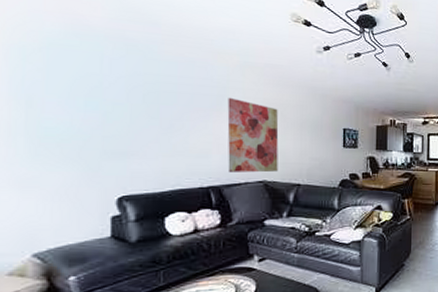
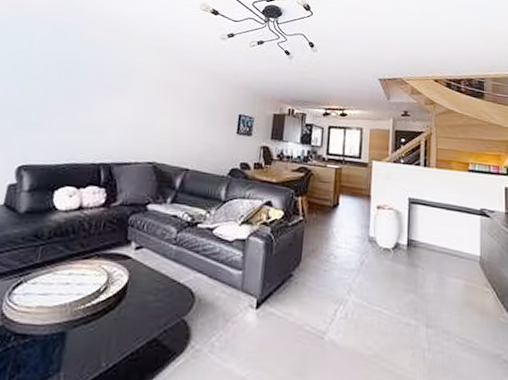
wall art: present [227,97,279,173] -> none [120,77,177,154]

